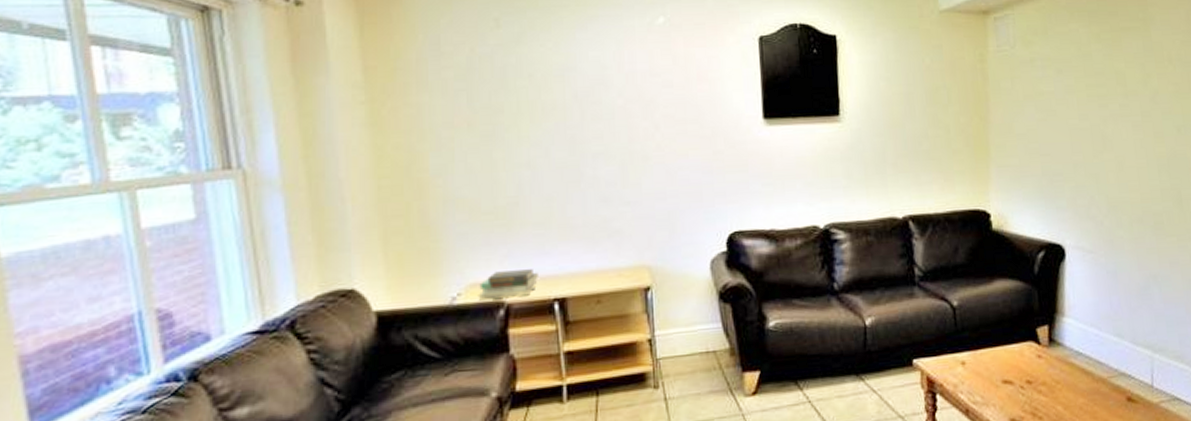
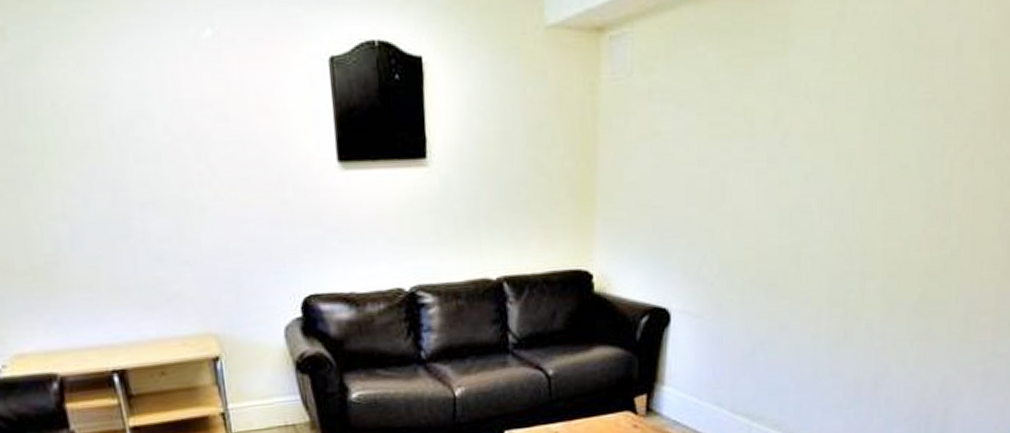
books: present [478,269,538,301] -> none [25,338,92,373]

